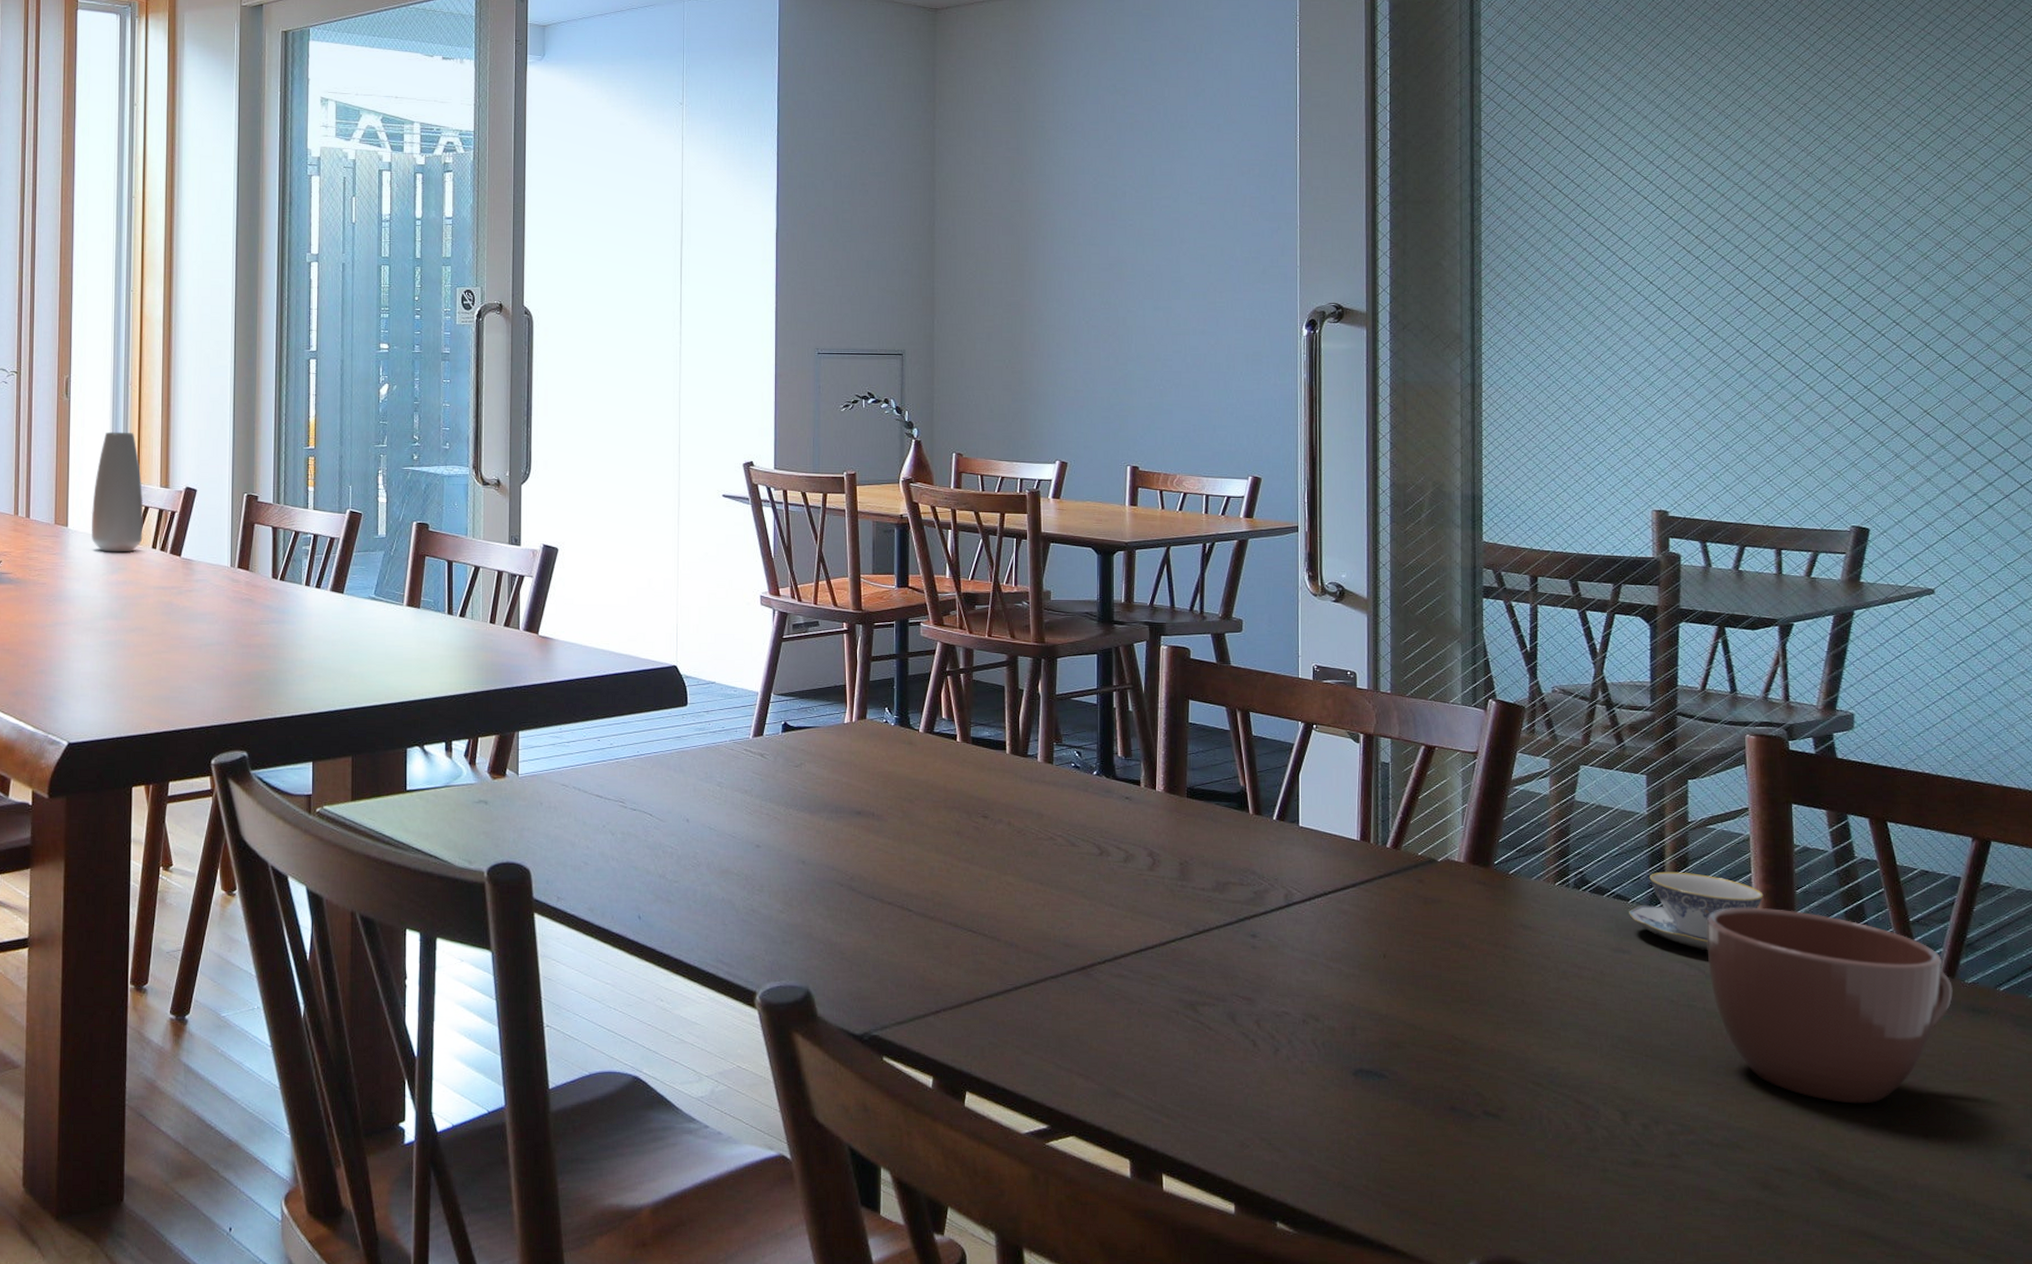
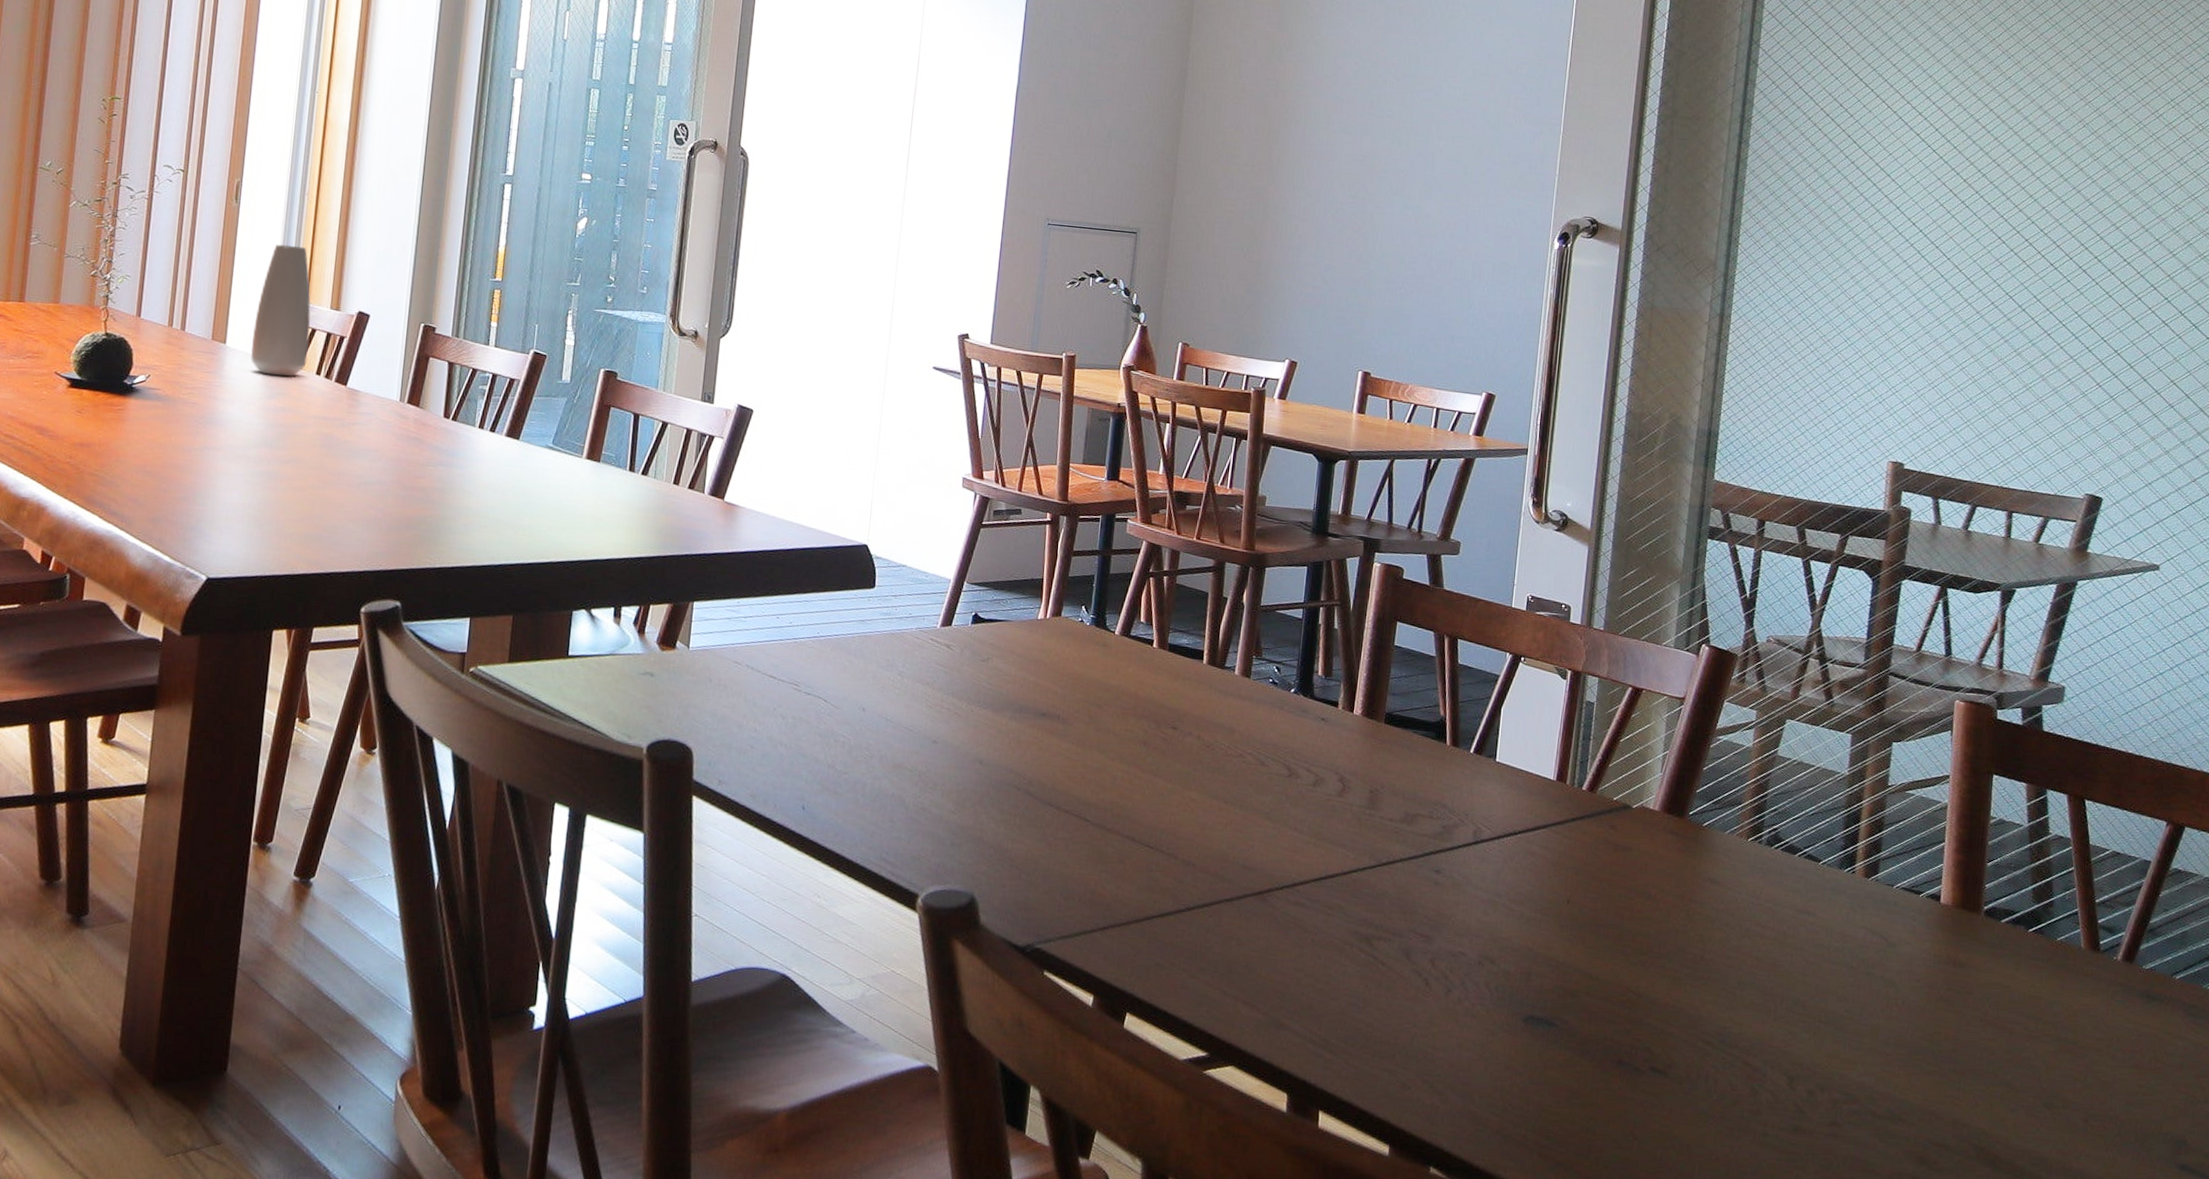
teacup: present [1629,871,1764,950] -> none [1818,834,1955,918]
cup: present [1706,907,1953,1104] -> none [1891,876,2130,1085]

